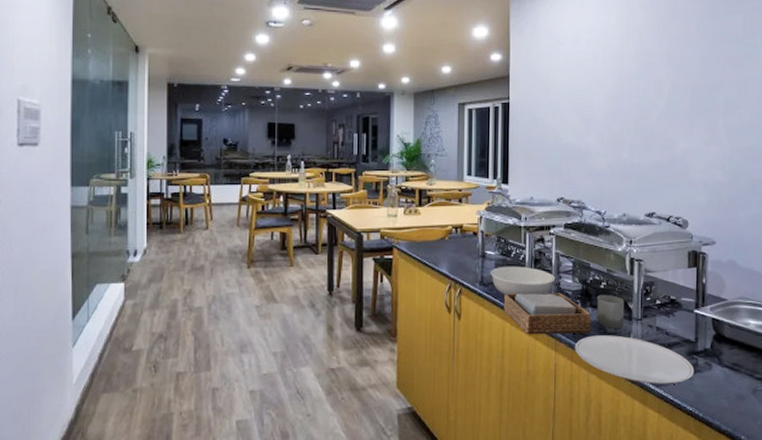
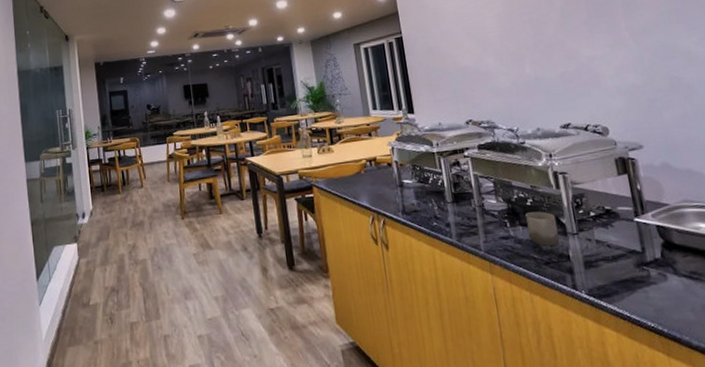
bowl: present [491,266,555,296] -> none [411,191,478,223]
napkin holder: present [503,293,591,335] -> none [428,214,525,260]
plate: present [575,335,695,385] -> none [511,252,649,301]

